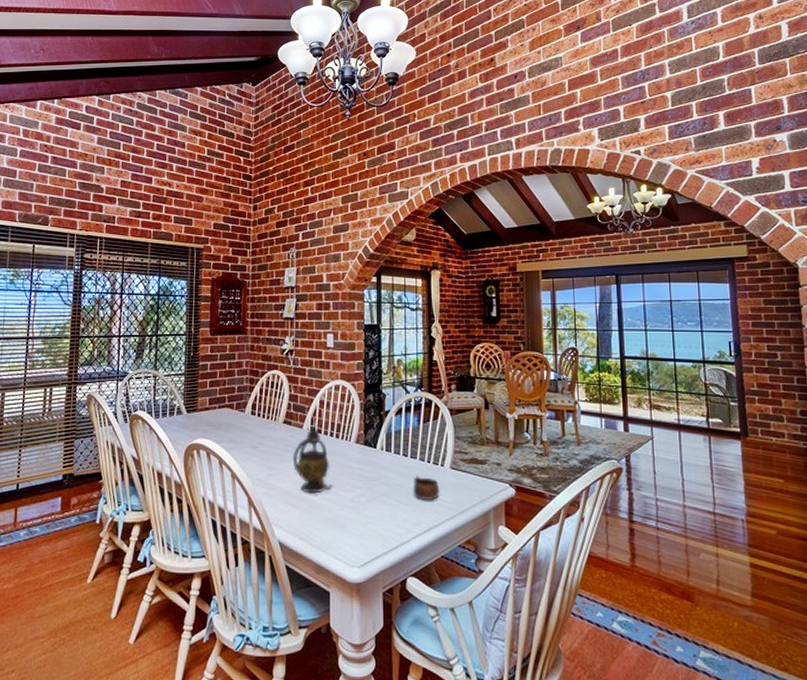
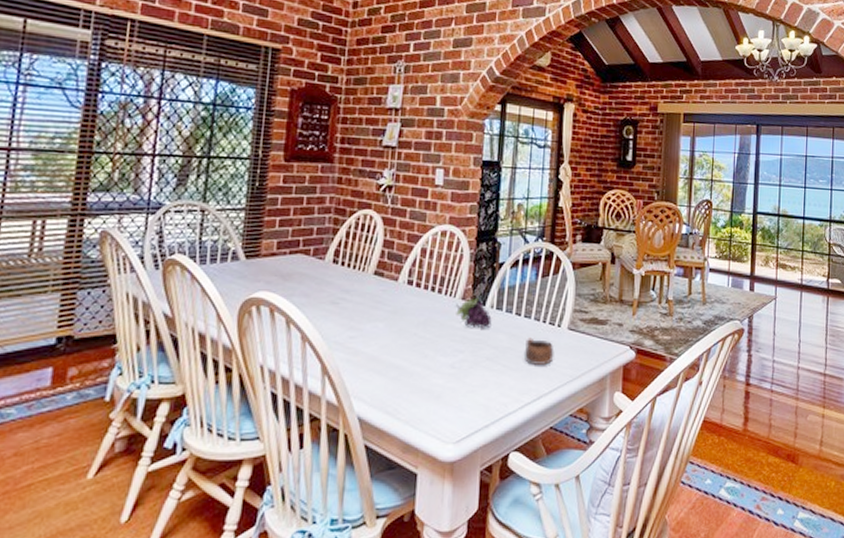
teapot: present [292,426,334,494] -> none [382,278,431,359]
fruit: none [351,441,383,468] -> present [455,297,492,329]

